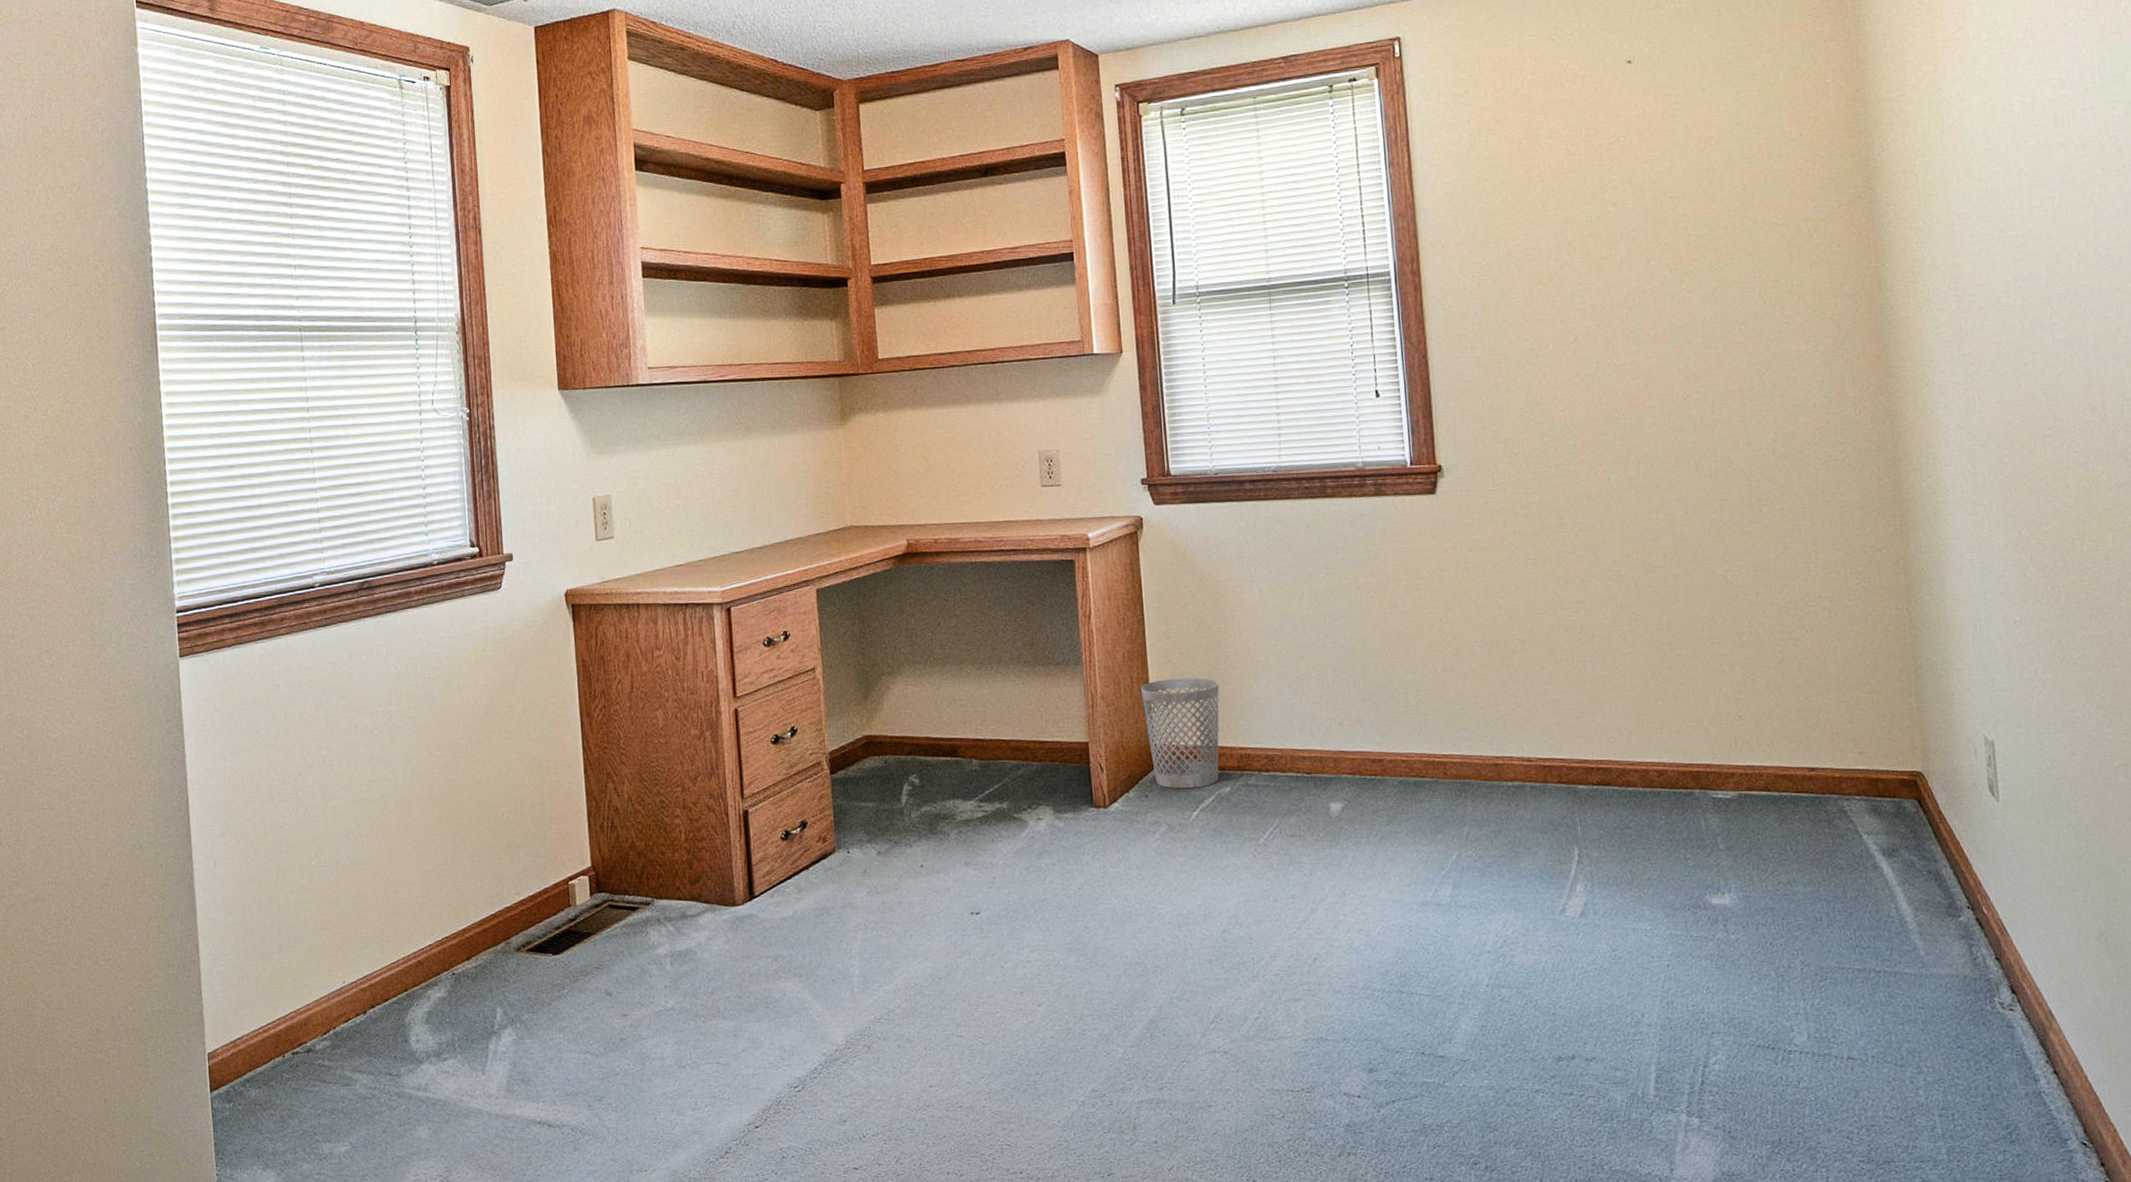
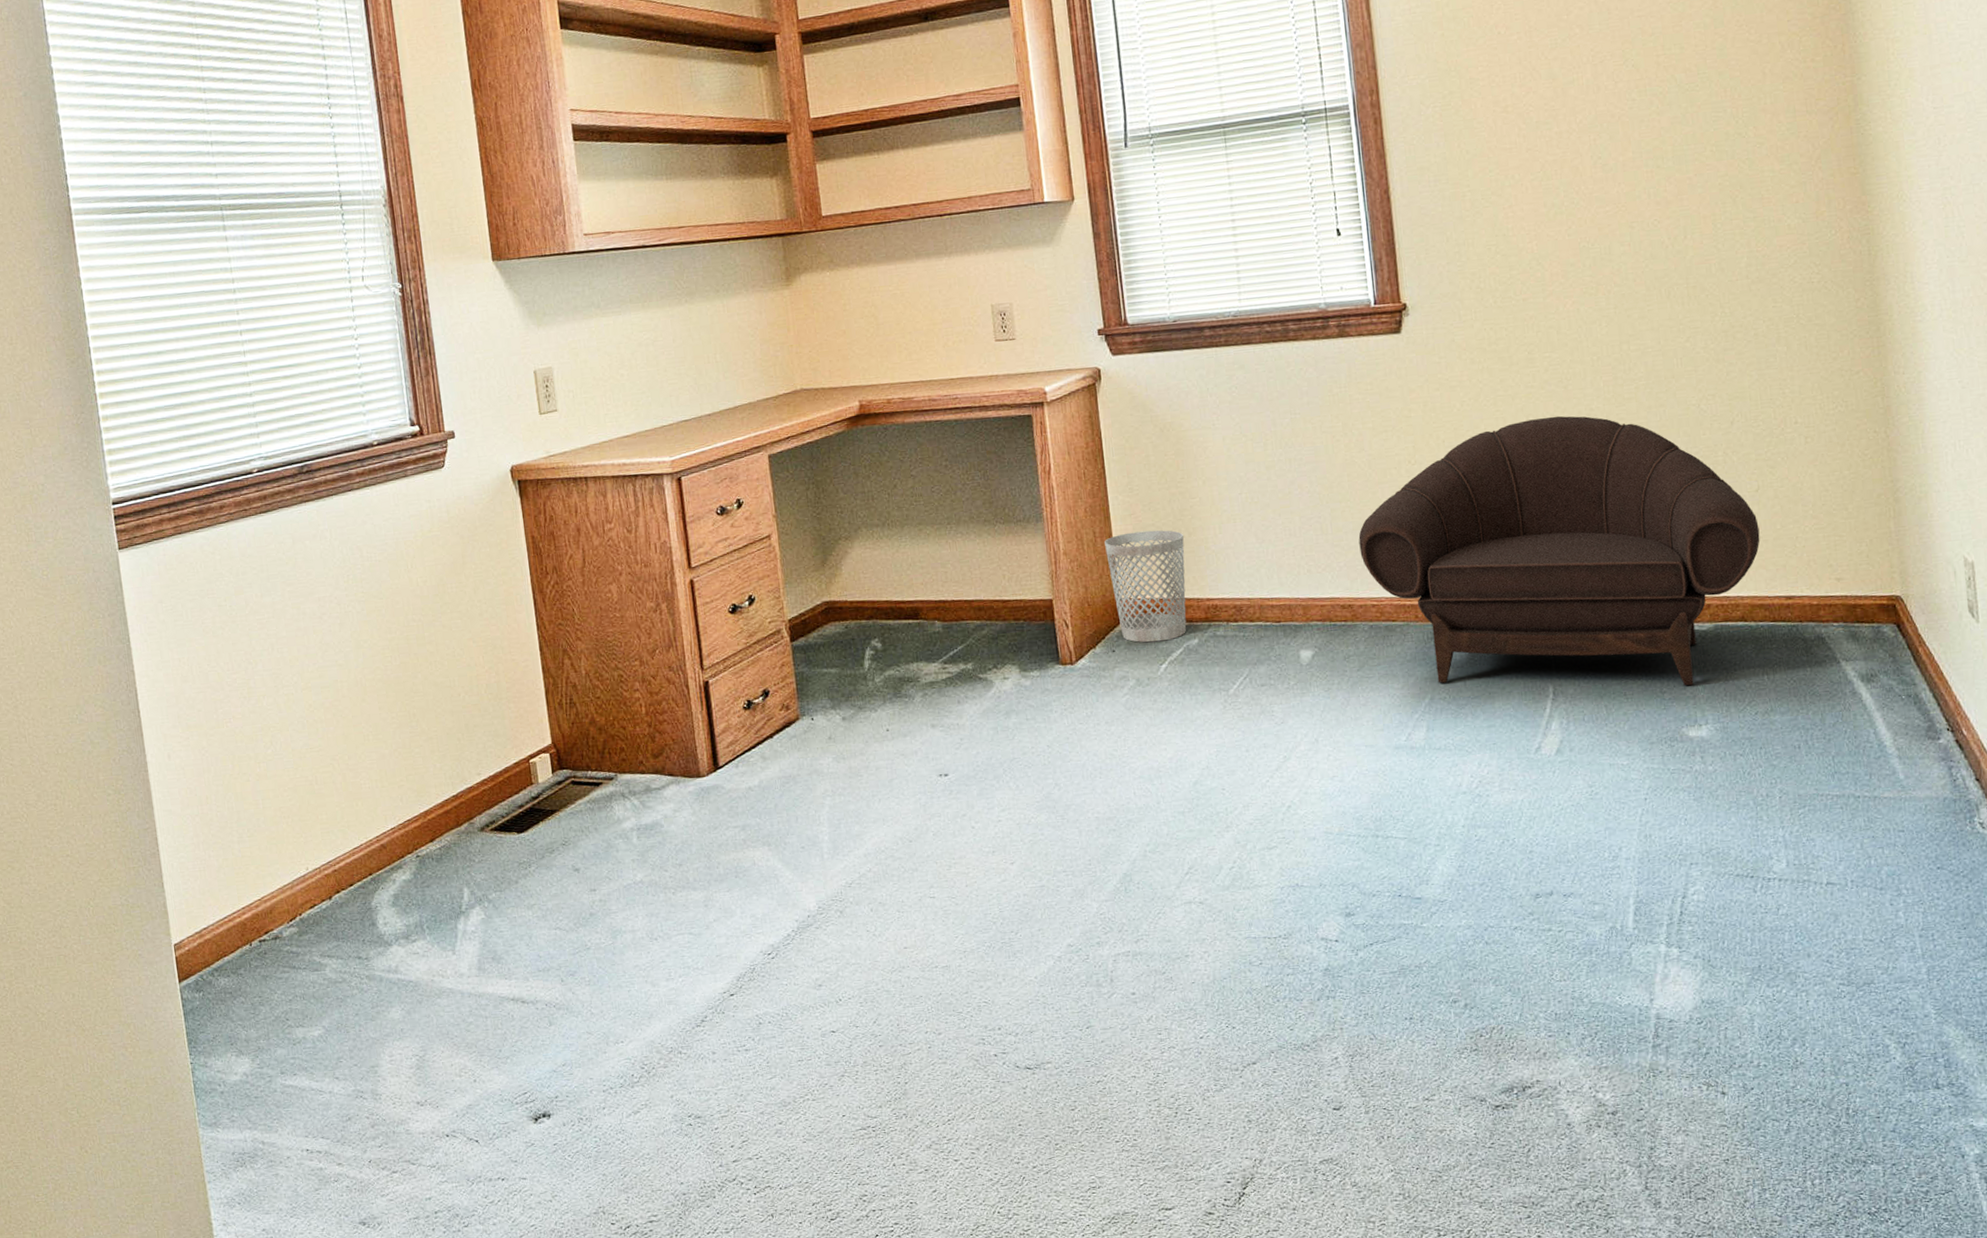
armchair: none [1390,580,1784,854] -> present [1358,415,1760,686]

